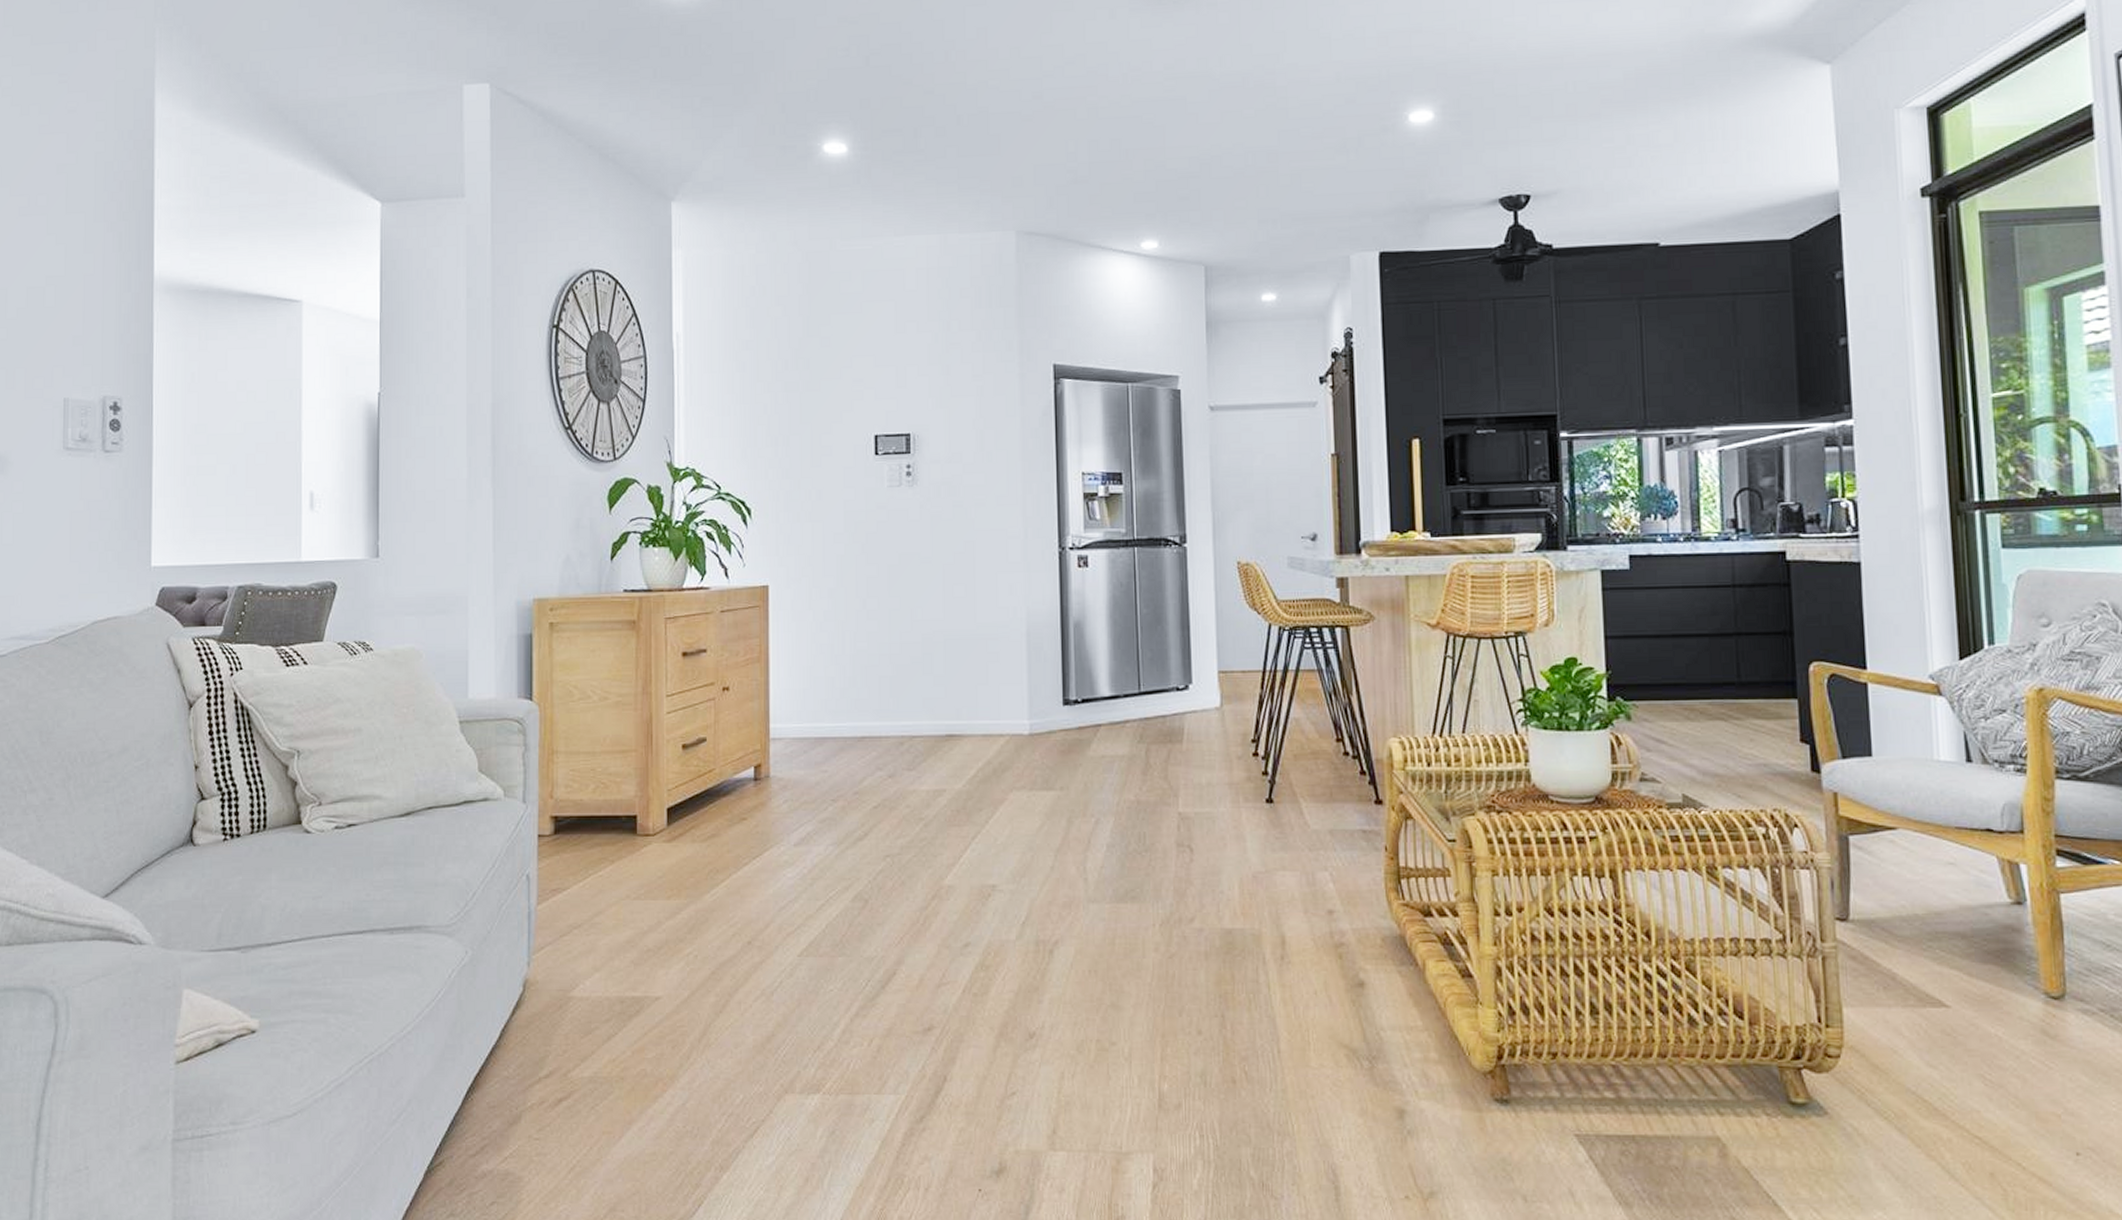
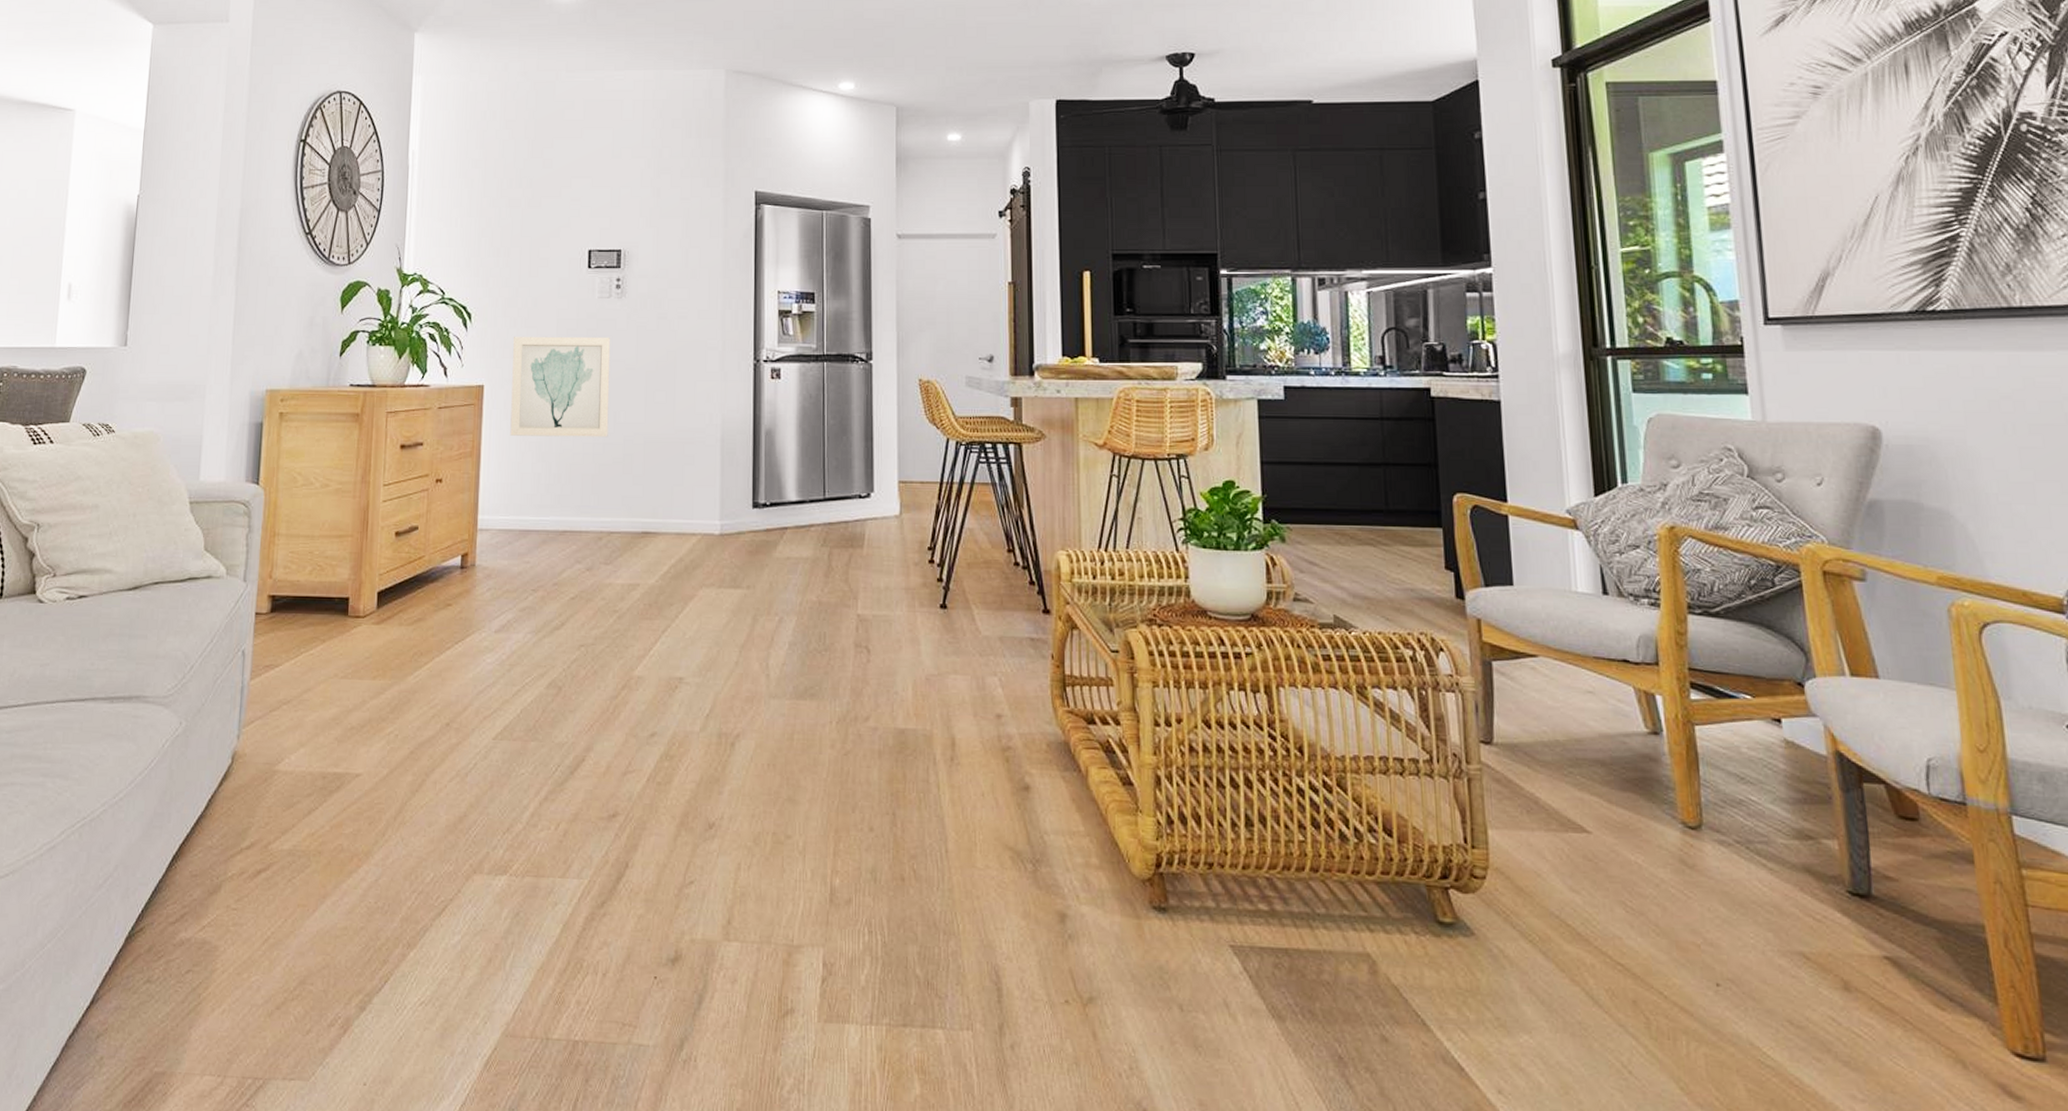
wall art: none [798,528,905,638] -> present [510,336,611,437]

